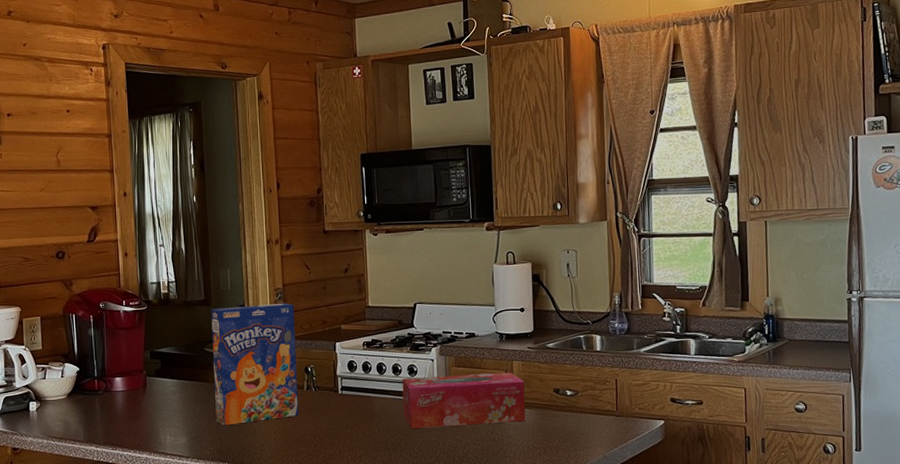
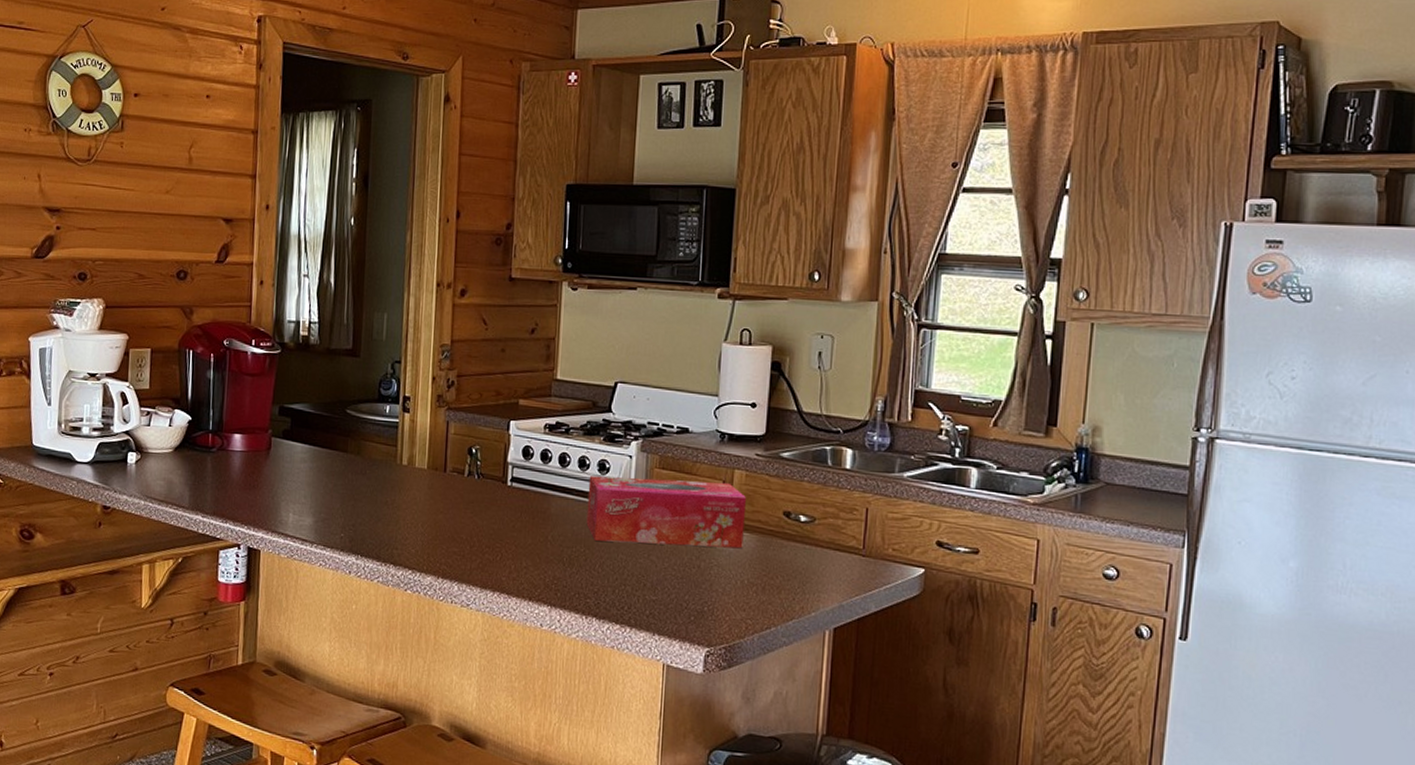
cereal box: present [211,303,299,426] -> none [351,361,463,510]

